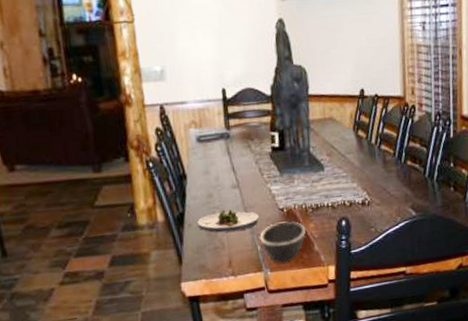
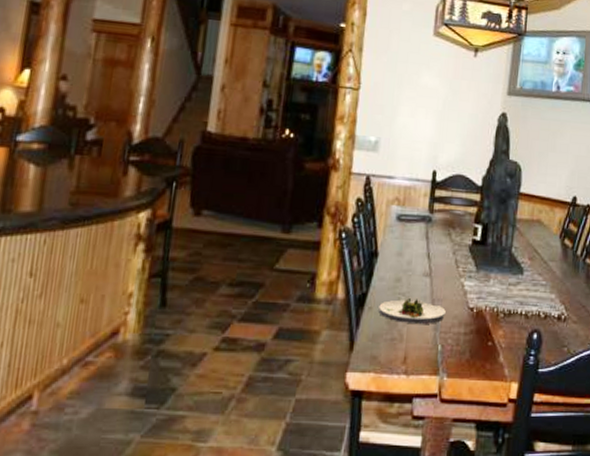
bowl: present [259,220,307,264] -> none [442,322,494,370]

